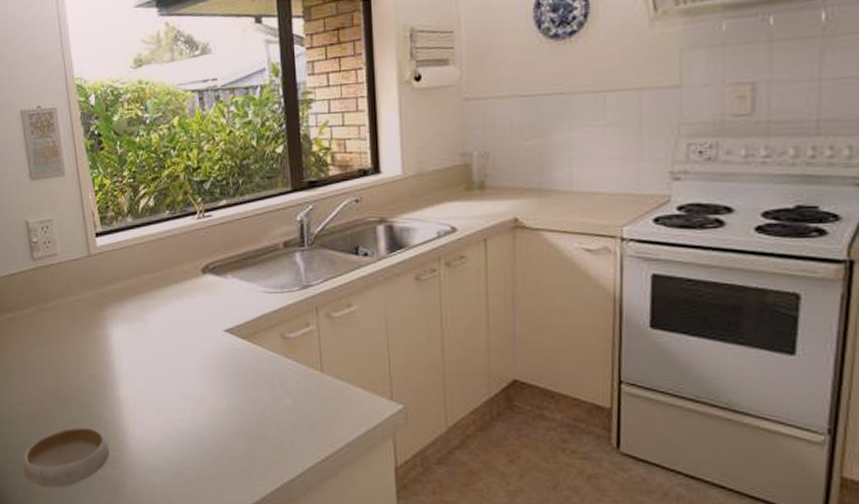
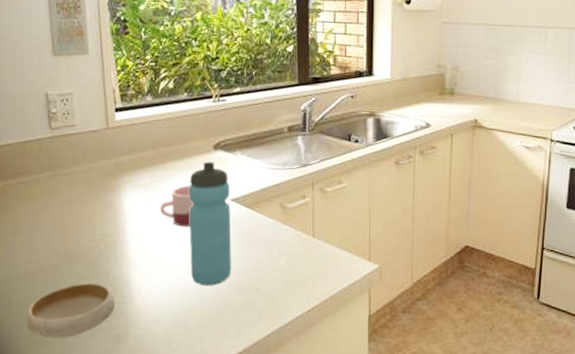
mug: none [148,315,185,363] -> present [159,185,194,227]
water bottle: none [178,287,231,431] -> present [189,161,231,286]

